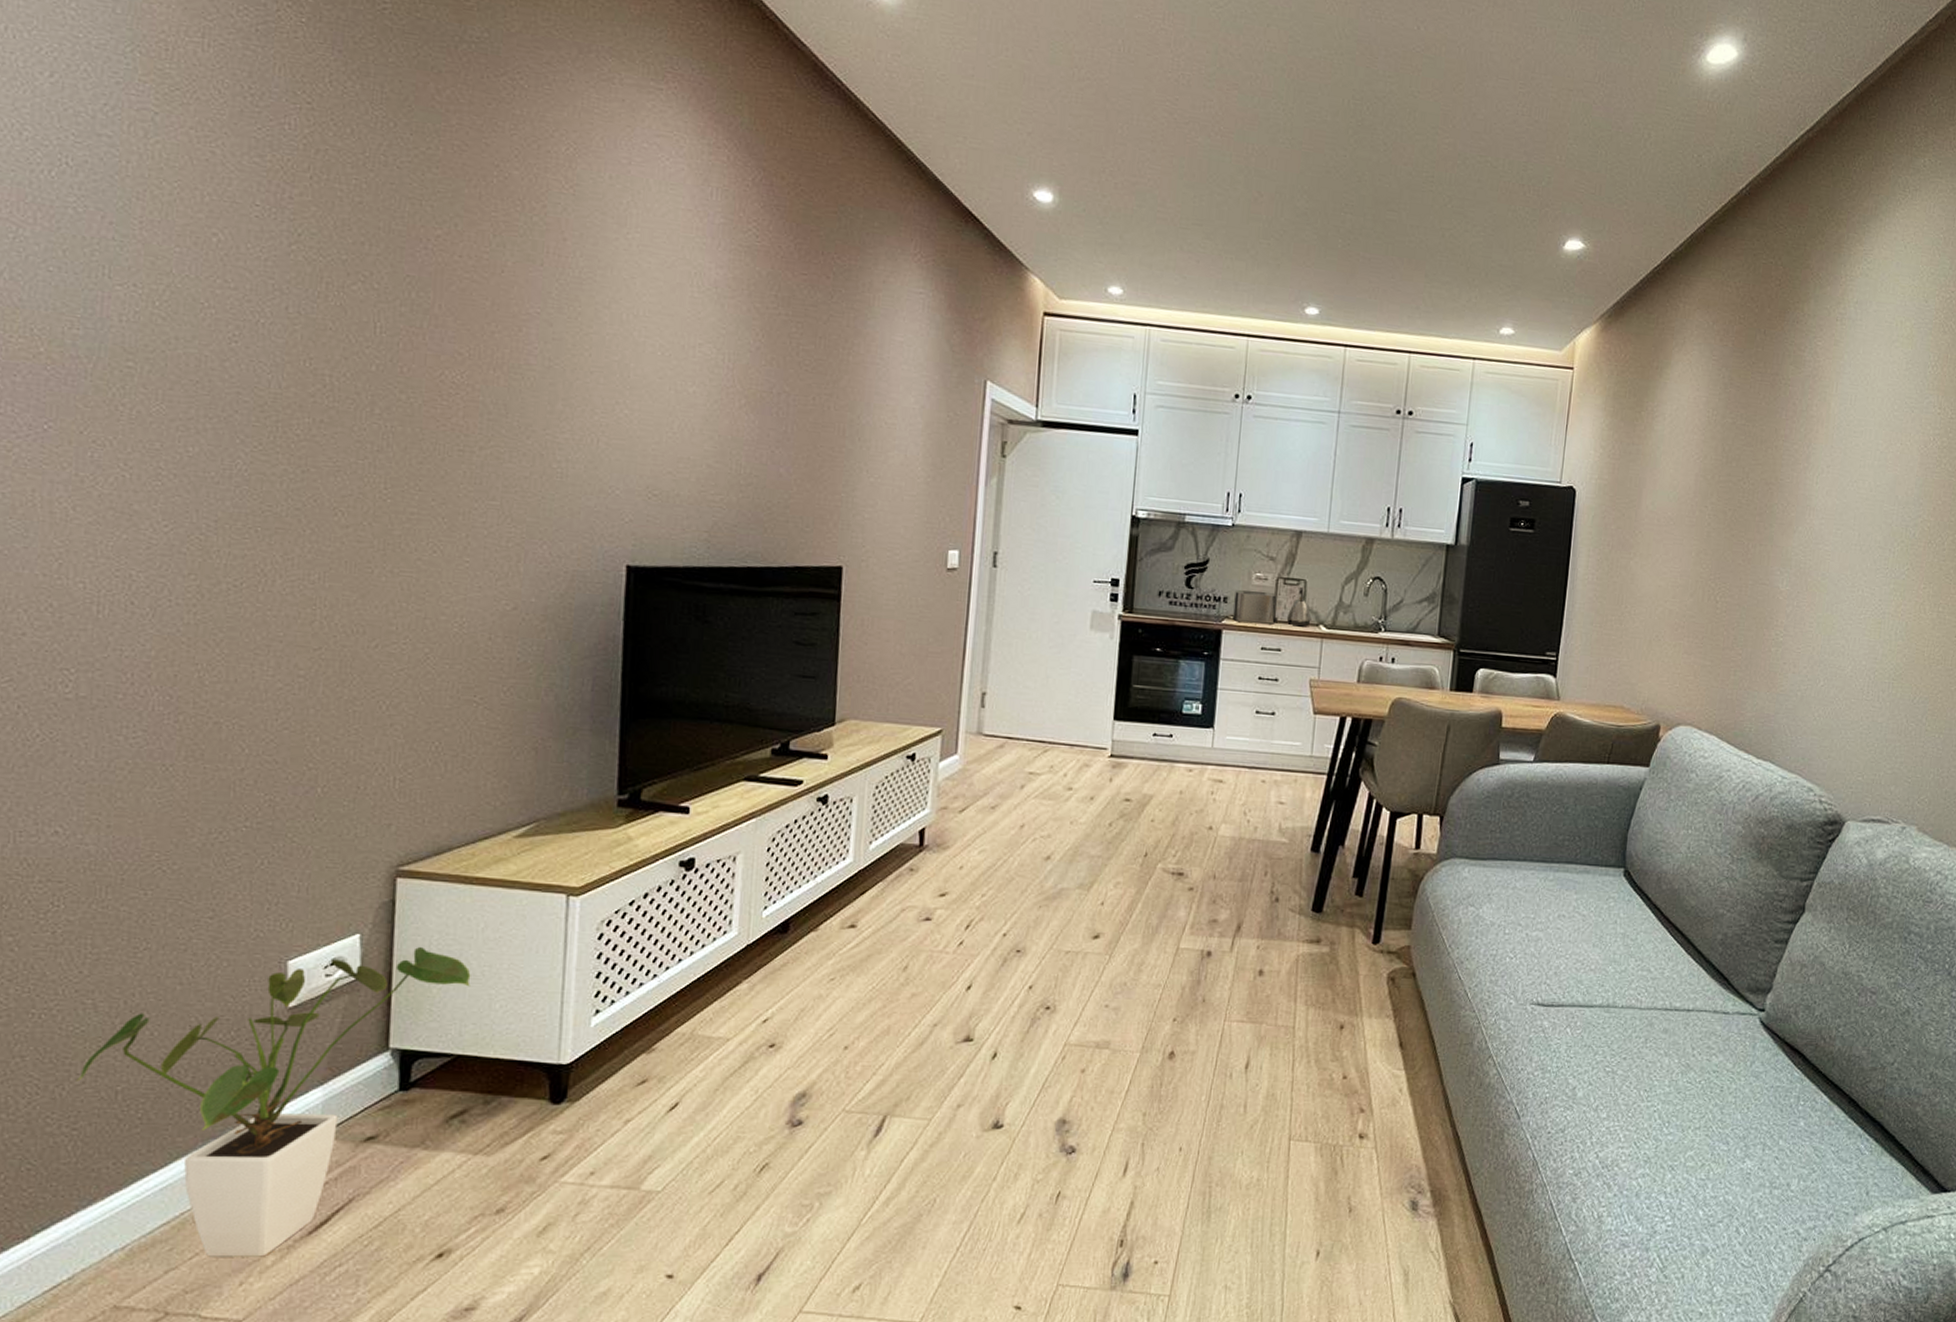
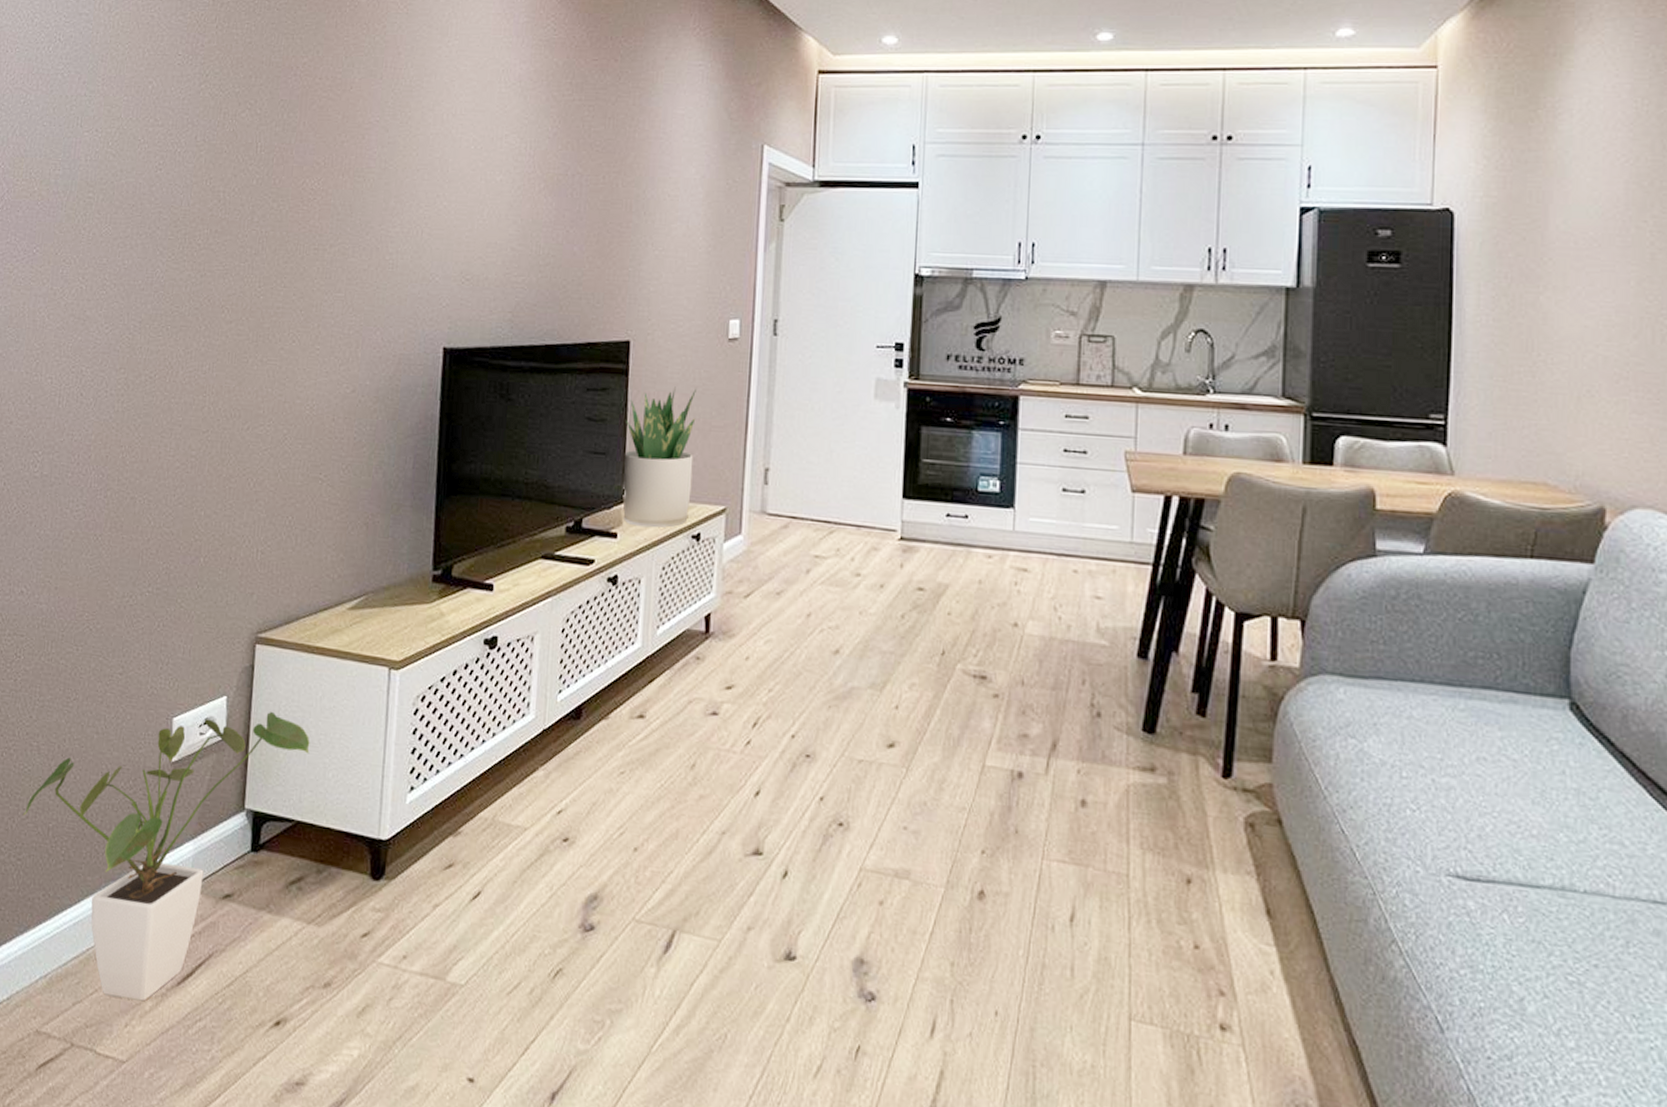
planter: none [833,613,913,750] -> present [622,386,696,529]
toaster: present [1231,589,1280,626] -> none [1029,349,1084,390]
kettle: present [1286,587,1312,627] -> none [1093,345,1123,391]

